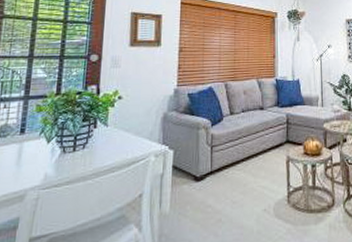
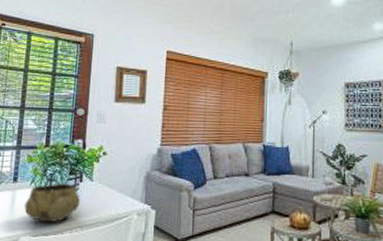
decorative bowl: none [32,130,94,174] -> present [24,183,80,223]

